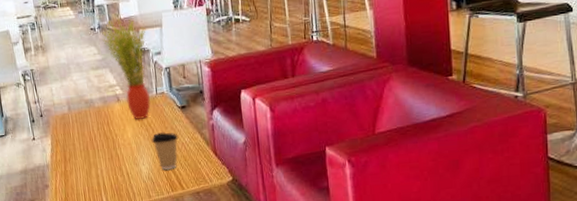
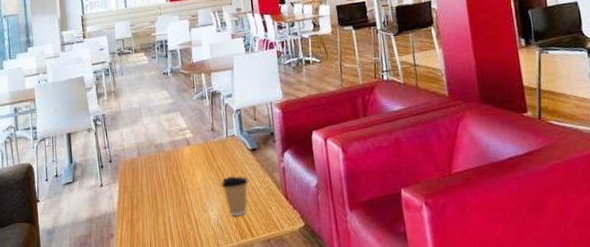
potted plant: present [103,18,151,120] -> none [175,62,222,164]

